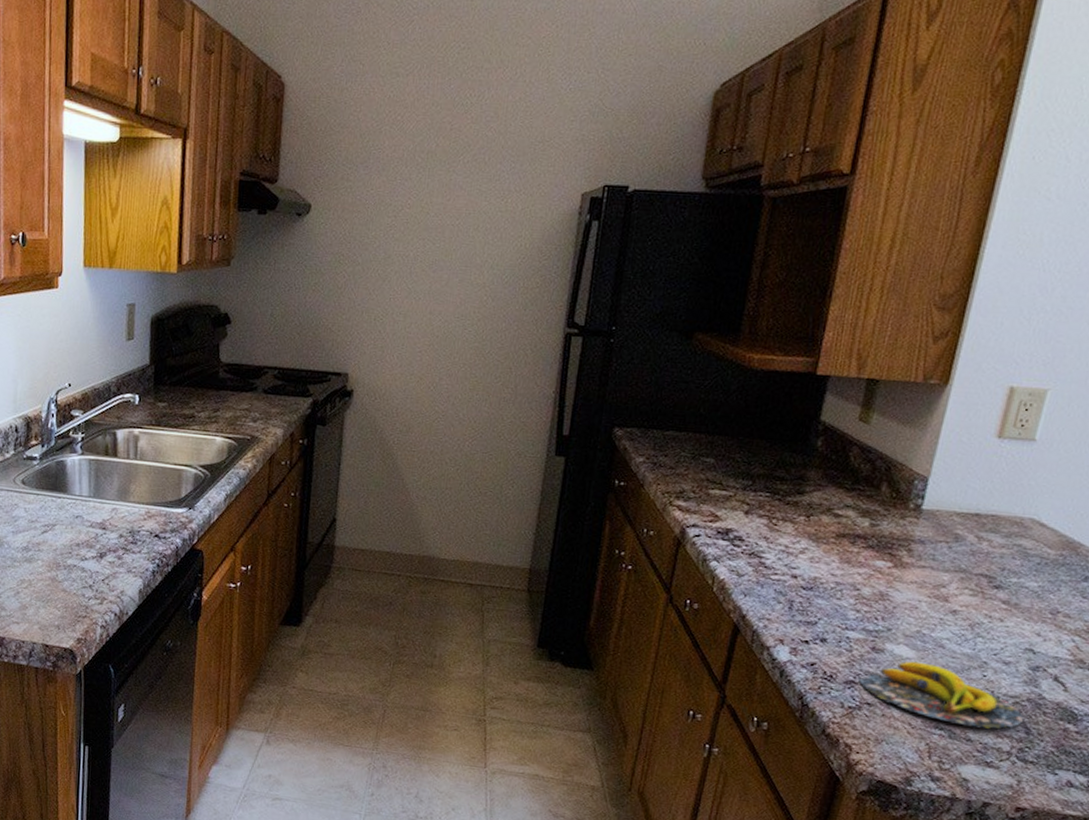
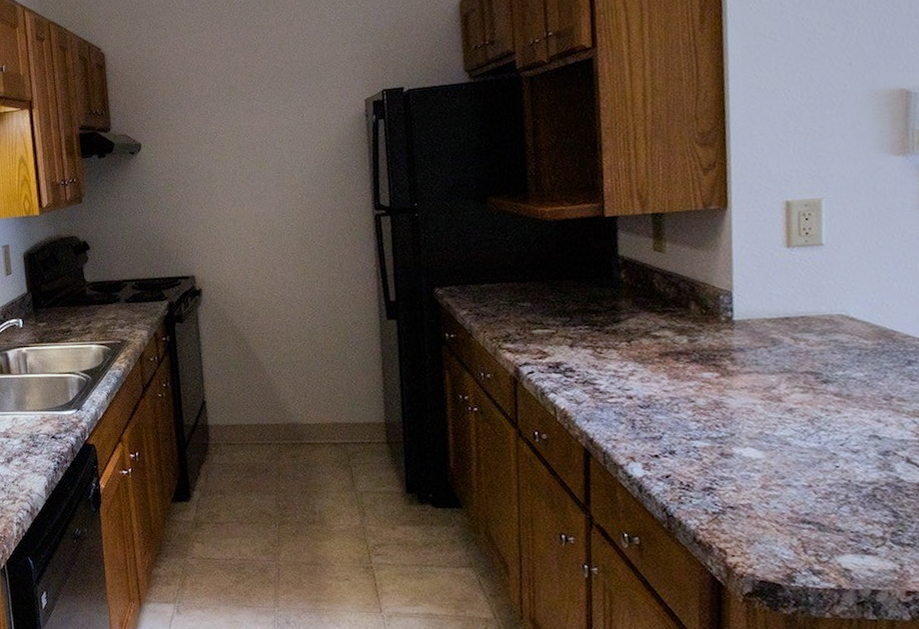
banana: present [858,661,1023,729] -> none [714,461,888,517]

